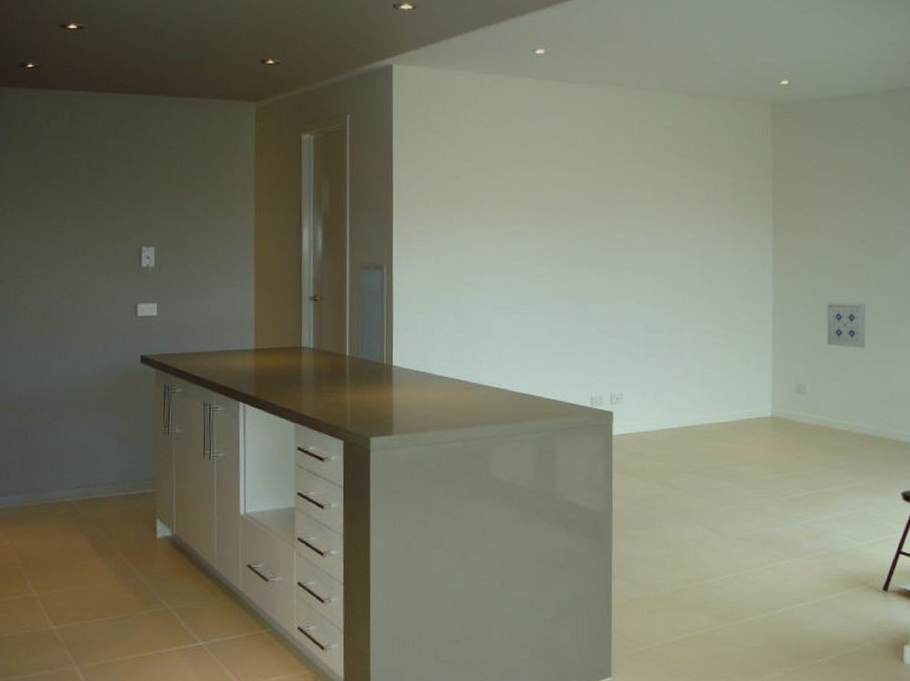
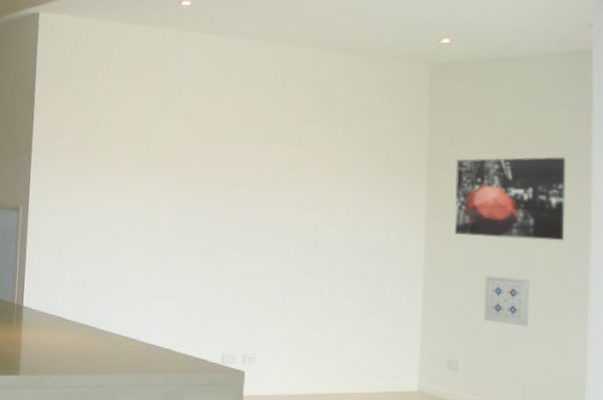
wall art: none [798,188,895,268] -> present [455,157,566,241]

